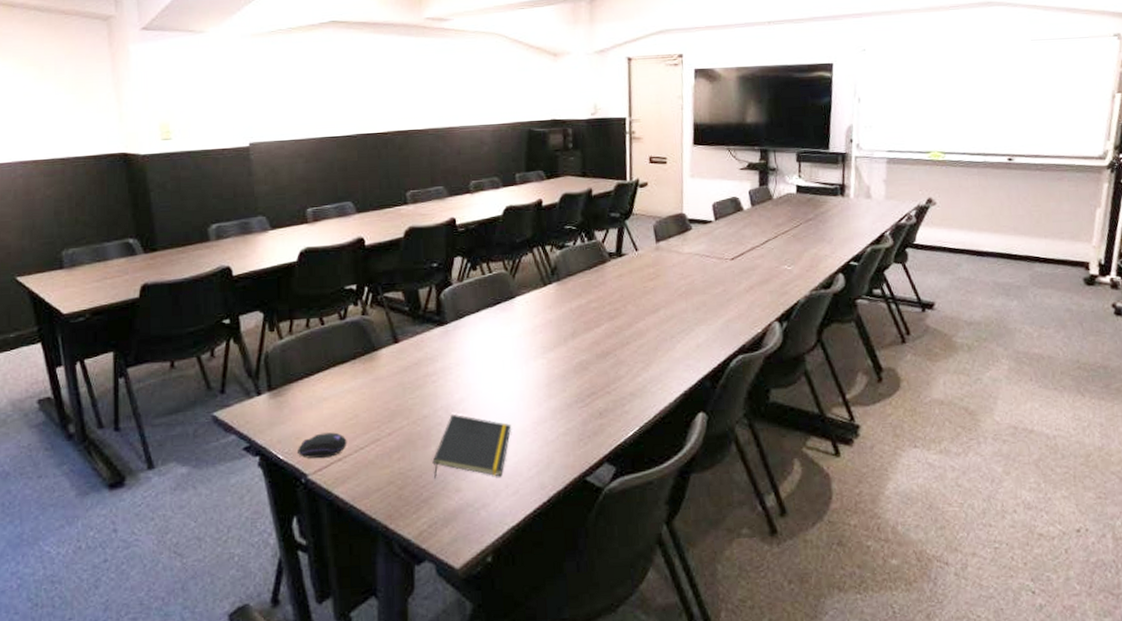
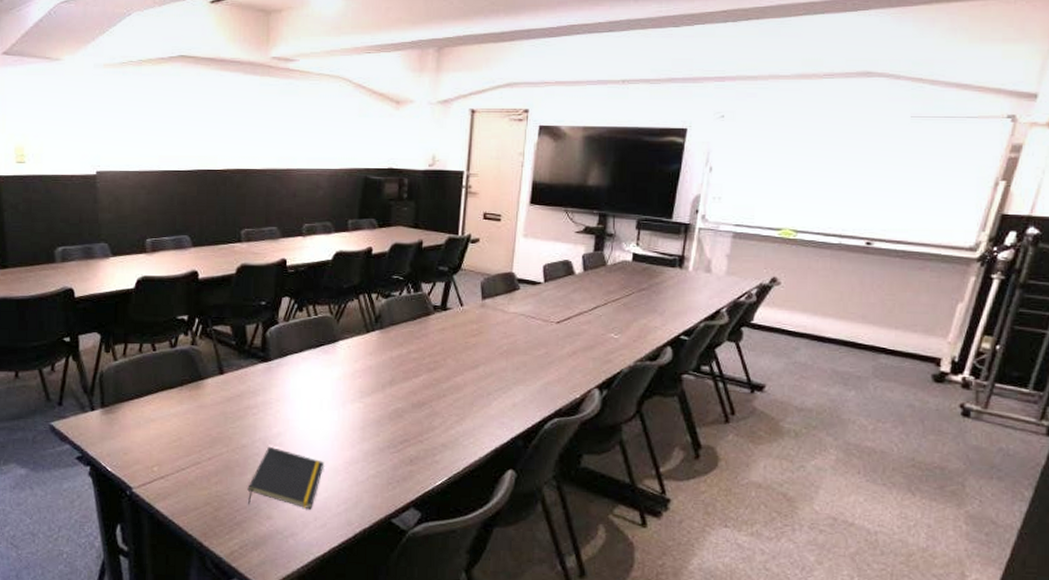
computer mouse: present [298,432,347,459] -> none [125,451,170,475]

